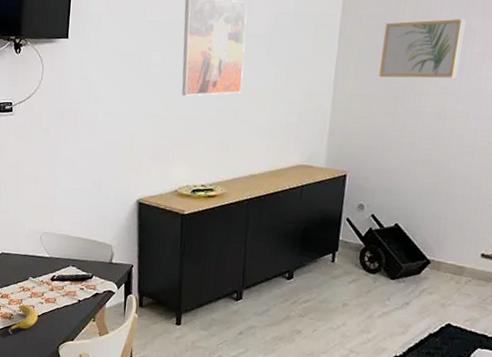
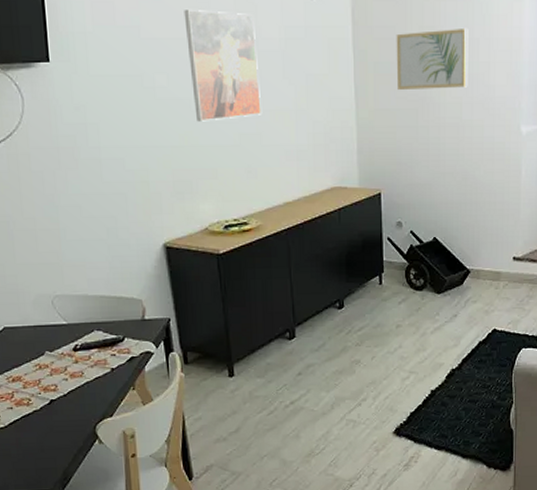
fruit: present [8,304,38,335] -> none [28,385,64,424]

